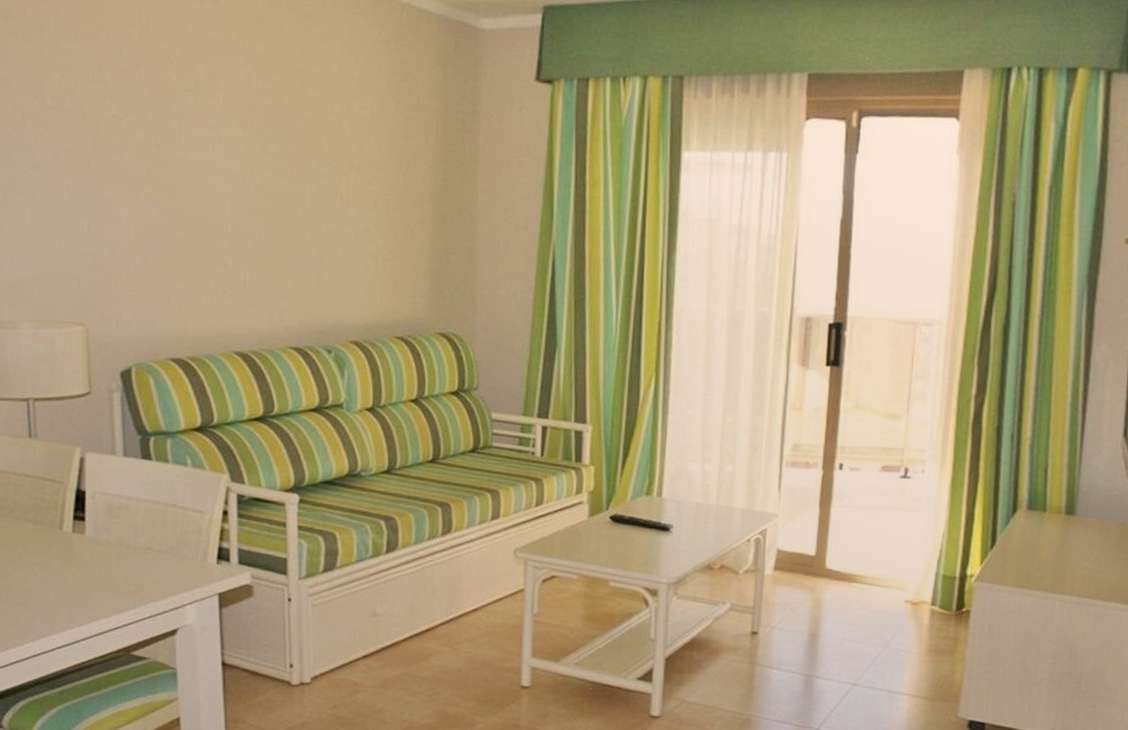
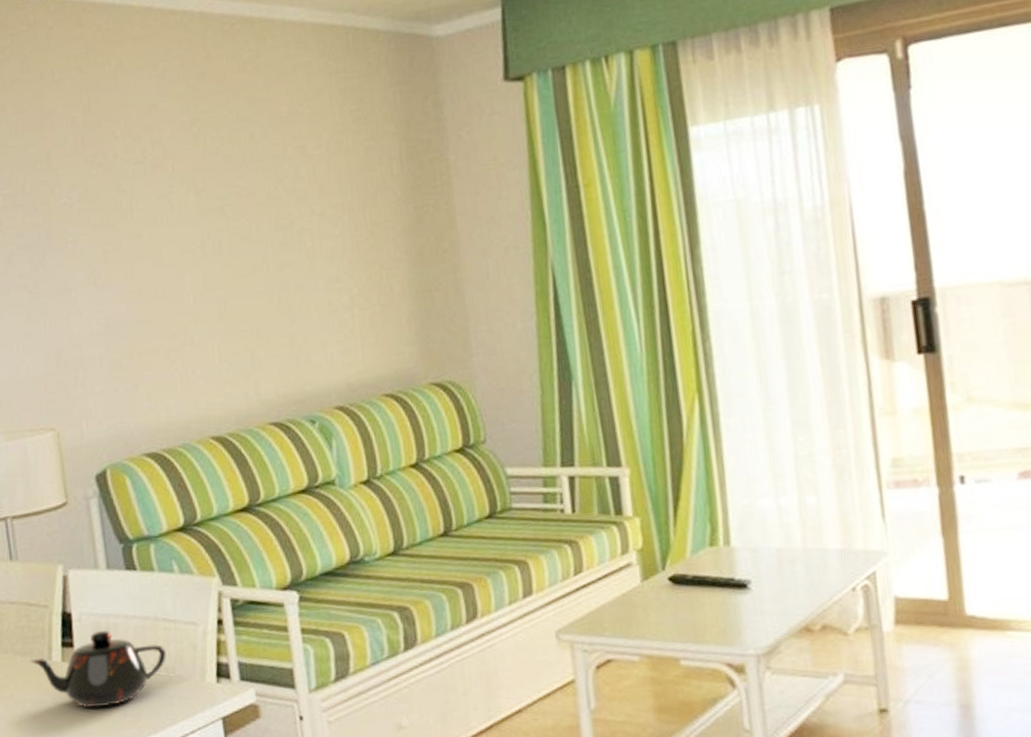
teapot: none [41,508,172,576] -> present [30,630,166,708]

